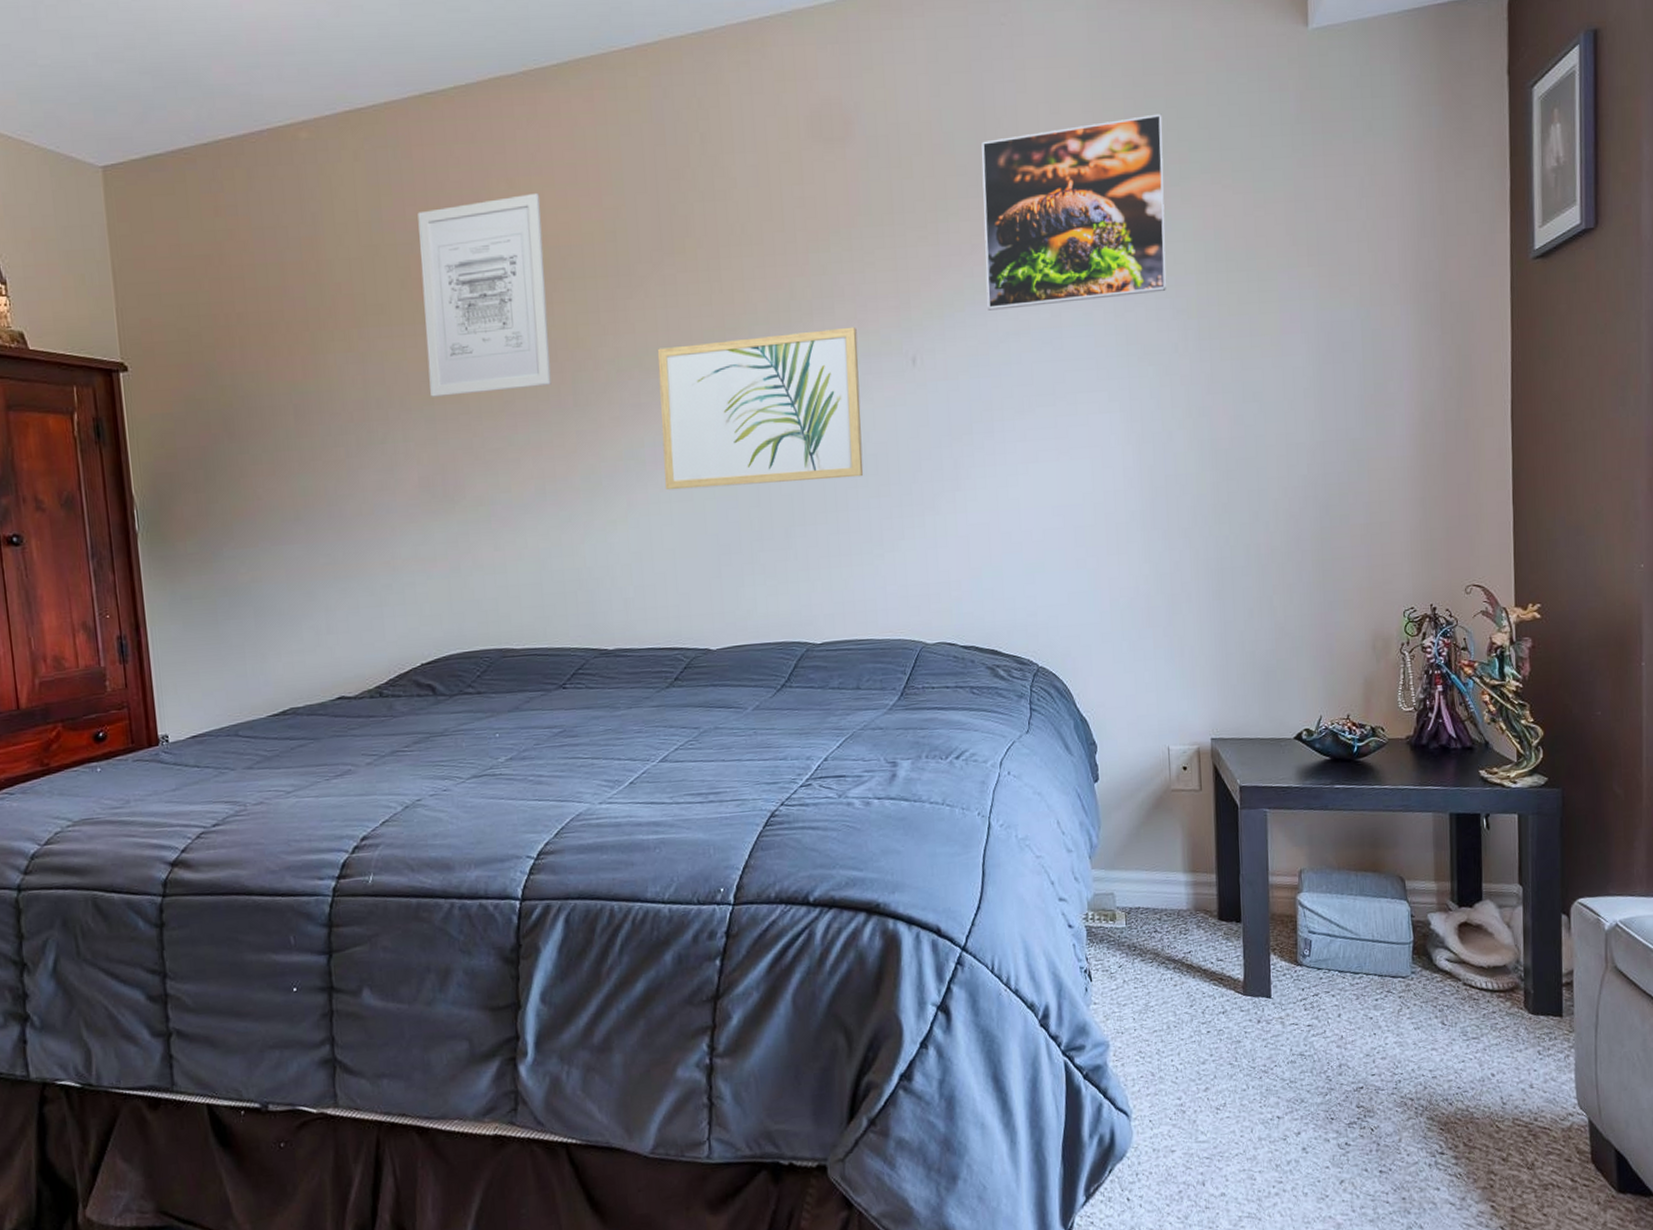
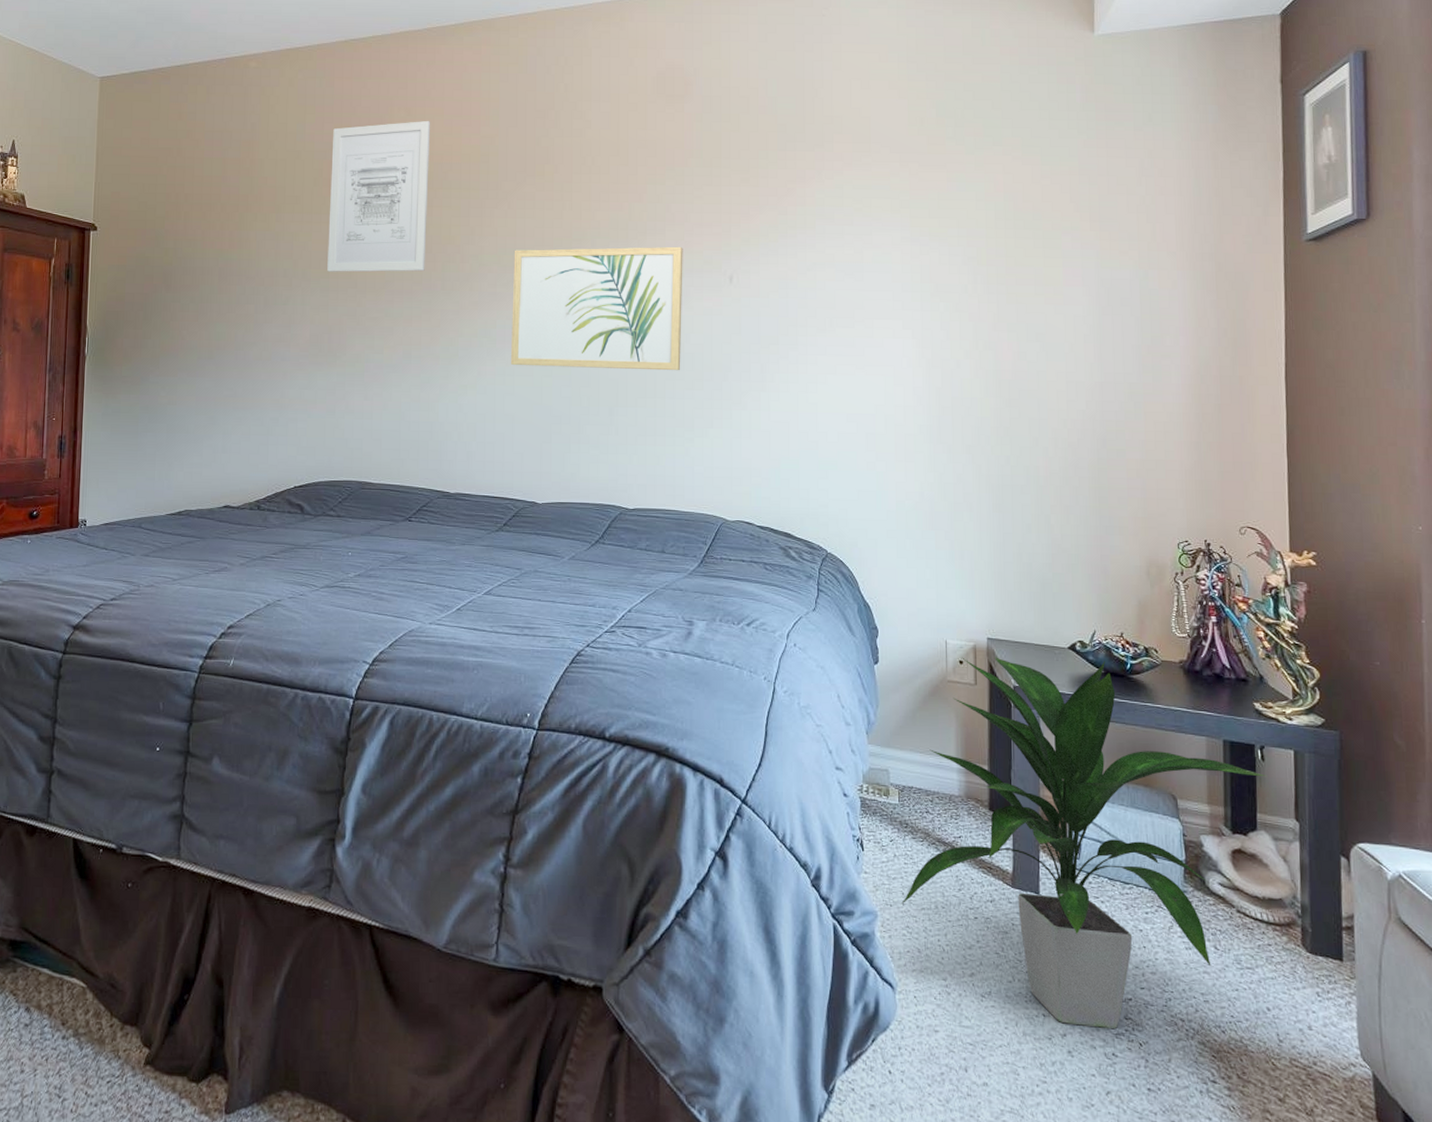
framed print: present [981,113,1167,311] -> none [798,94,960,244]
indoor plant: none [1133,747,1492,1122] -> present [901,657,1267,1030]

